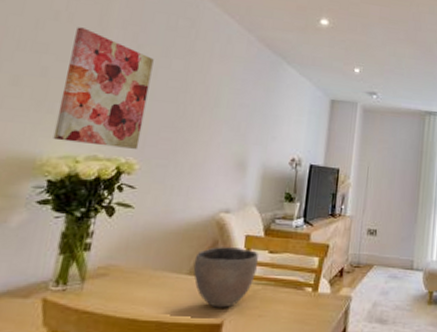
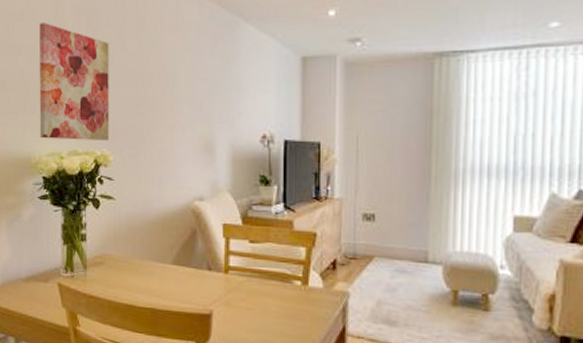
bowl: present [193,247,259,308] -> none [176,236,240,299]

